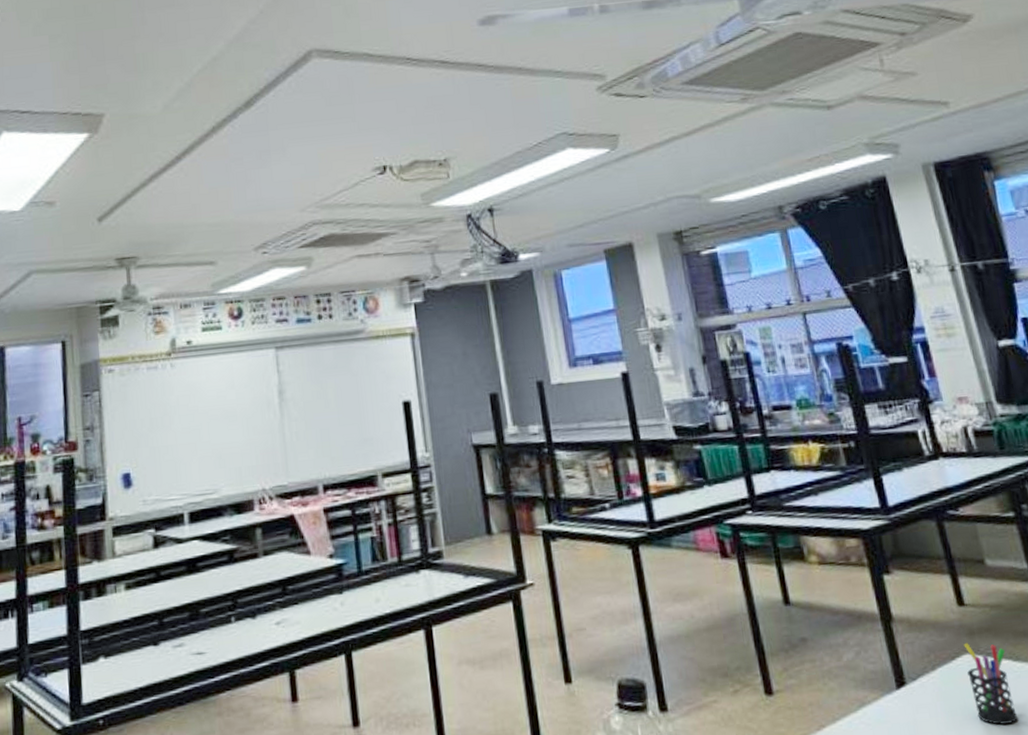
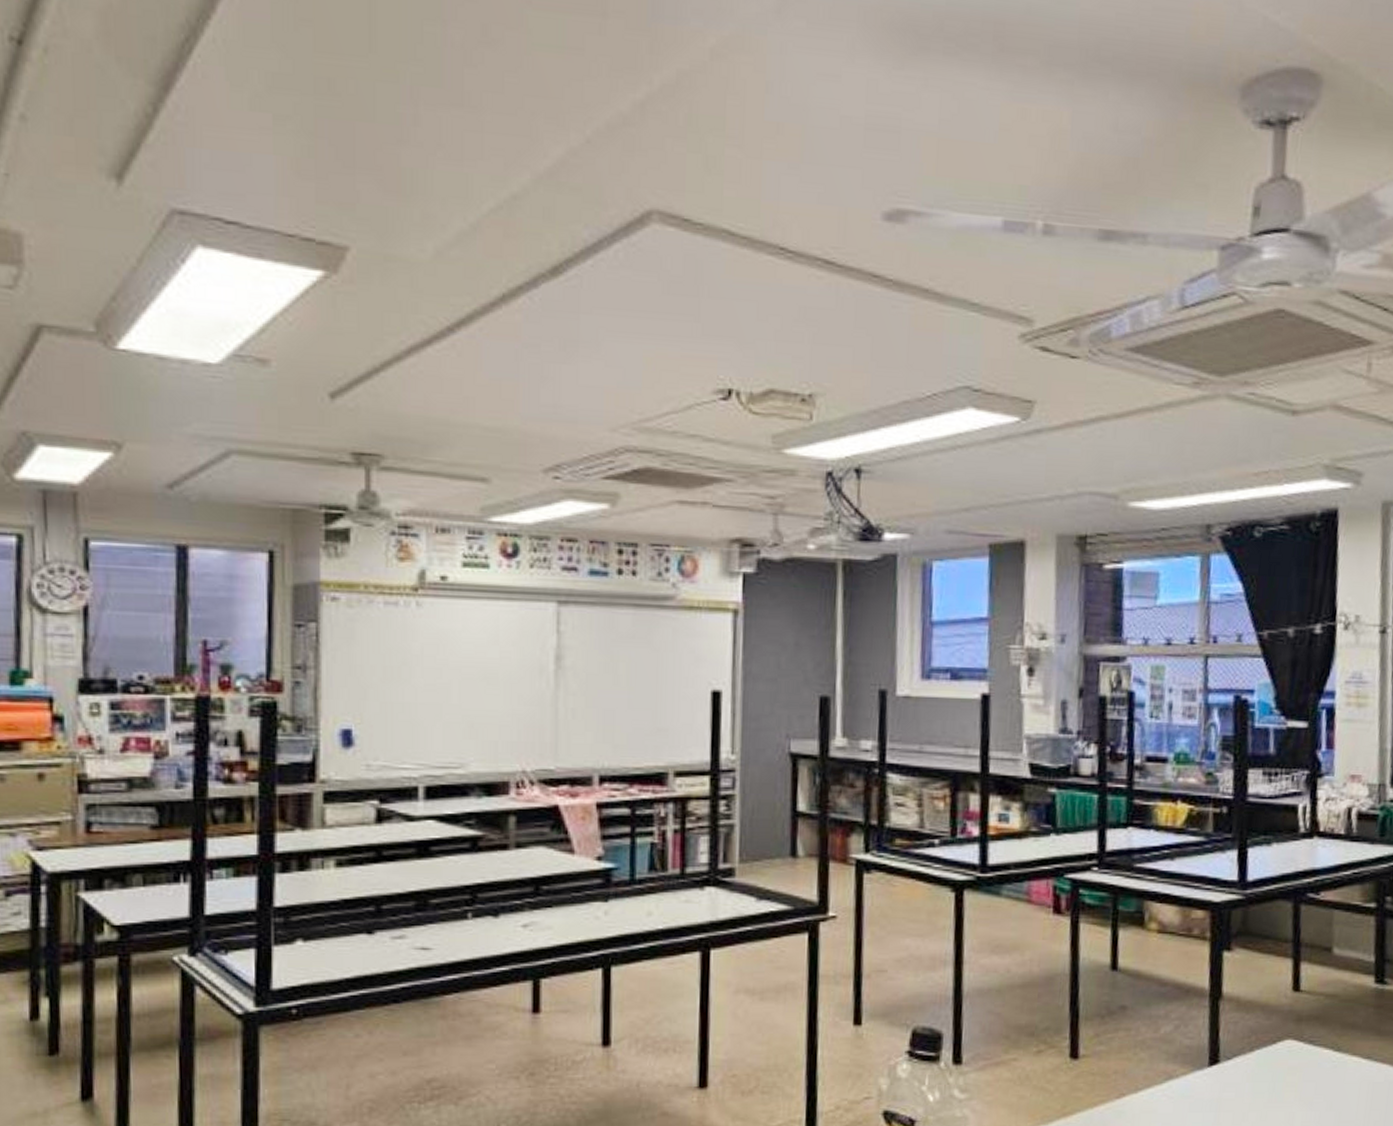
pen holder: present [963,642,1018,725] -> none [1284,1028,1329,1110]

